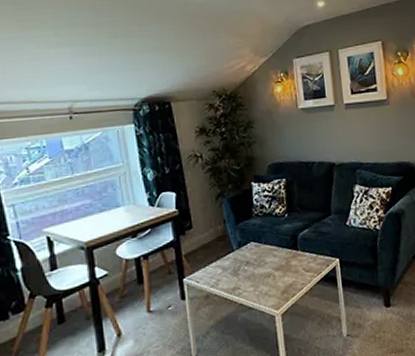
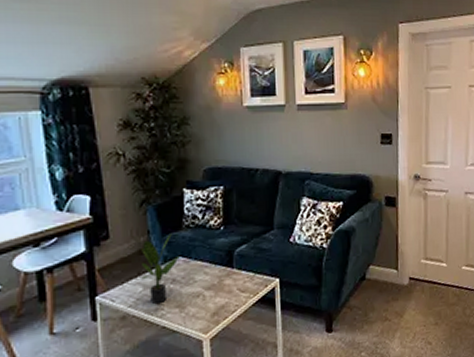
potted plant: none [219,221,251,284] -> present [141,233,180,304]

